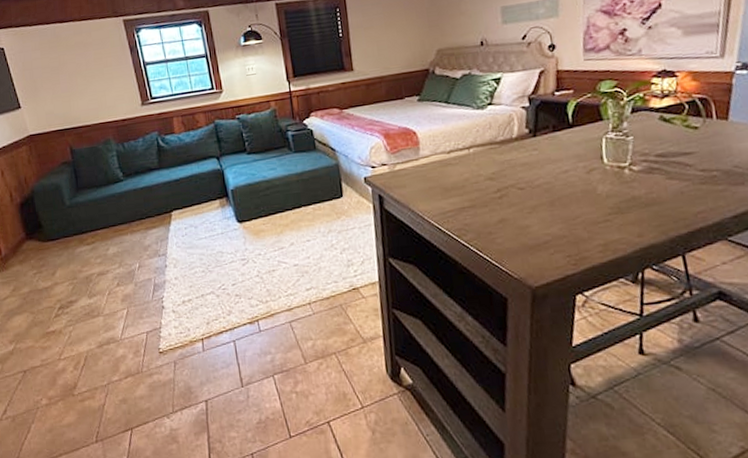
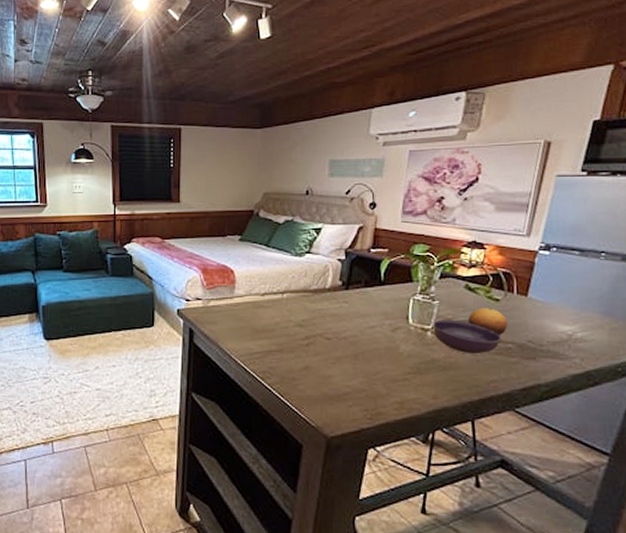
bowl: none [629,153,706,188] -> present [433,319,502,355]
fruit: none [666,136,710,164] -> present [467,307,507,335]

